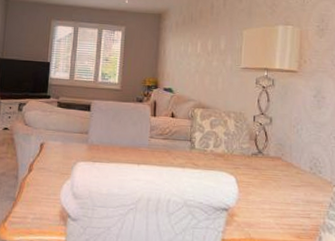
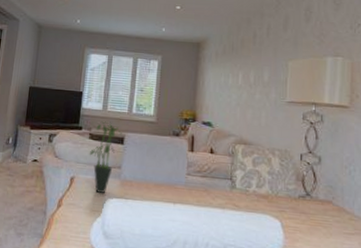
potted plant: none [58,90,90,157] -> present [90,121,123,193]

